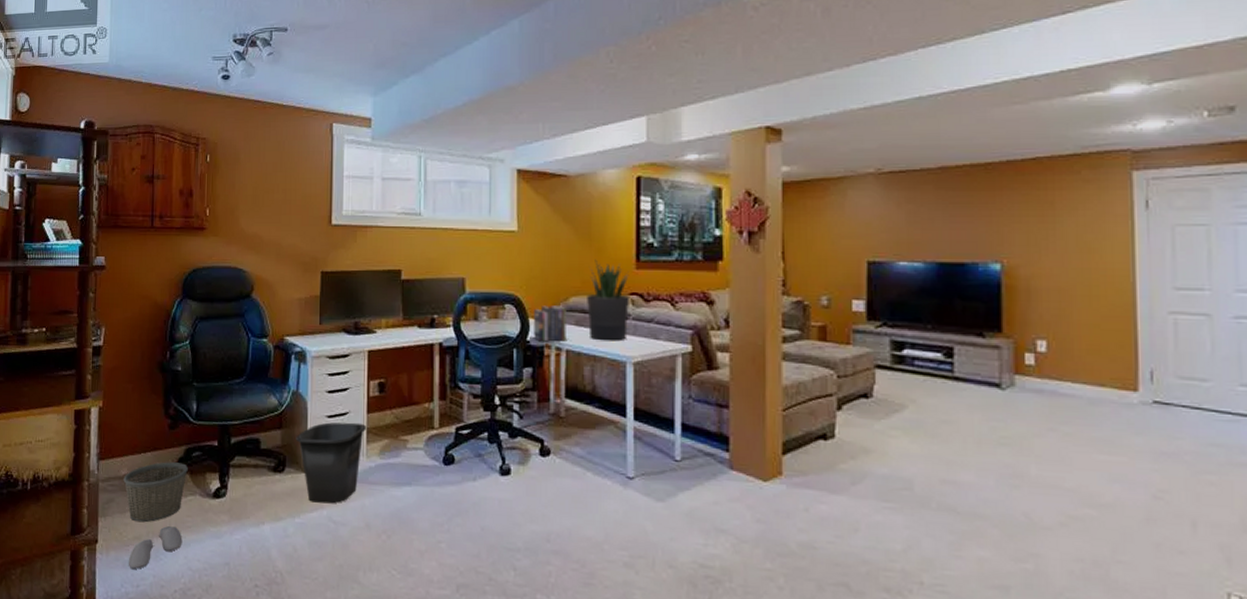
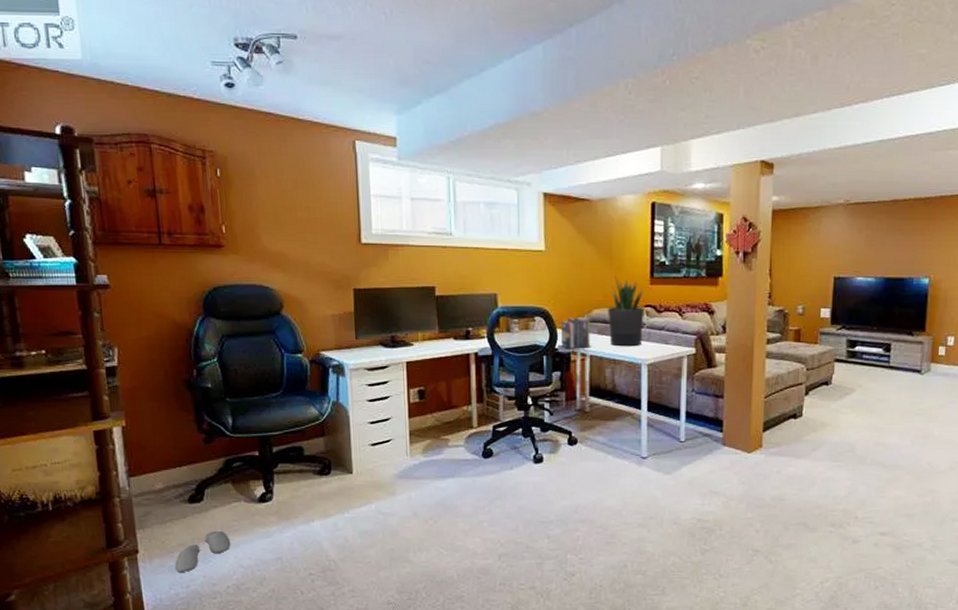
basket: present [123,462,188,523] -> none [159,474,229,530]
waste bin: present [295,422,367,504] -> none [339,427,409,499]

